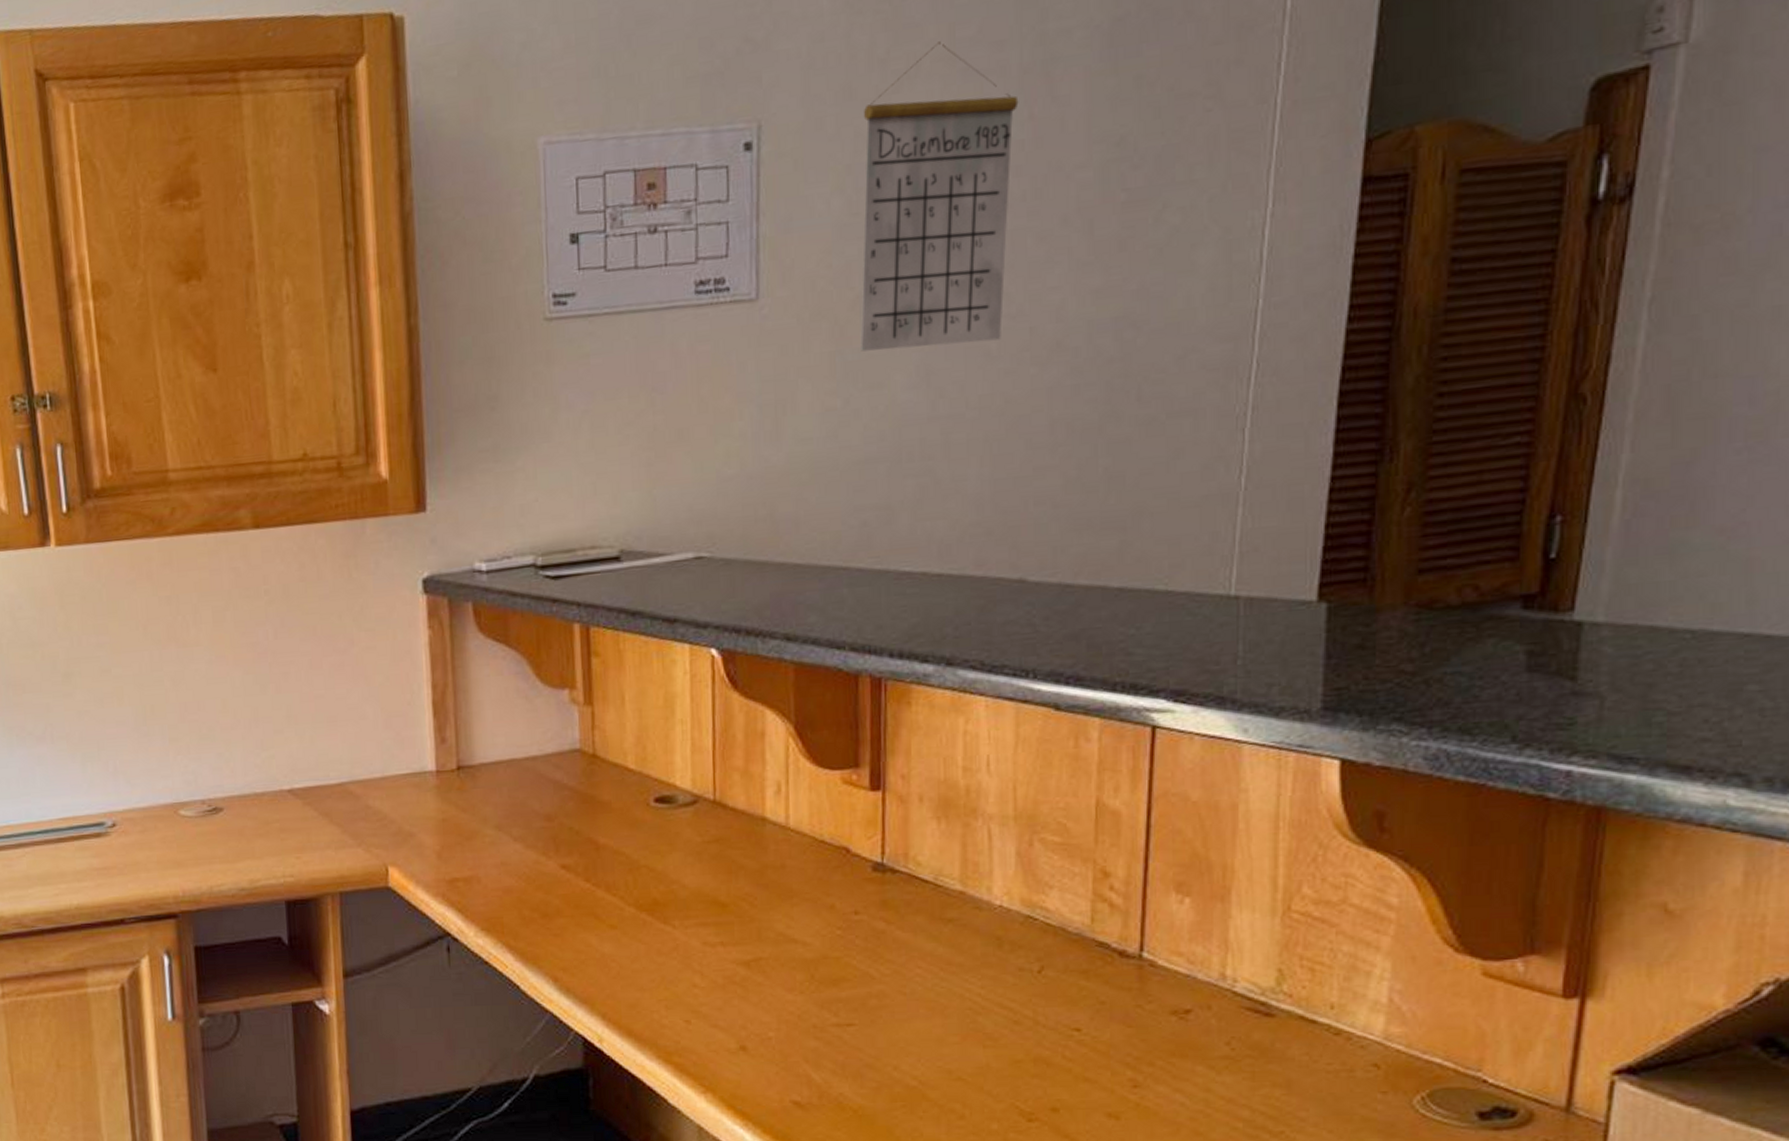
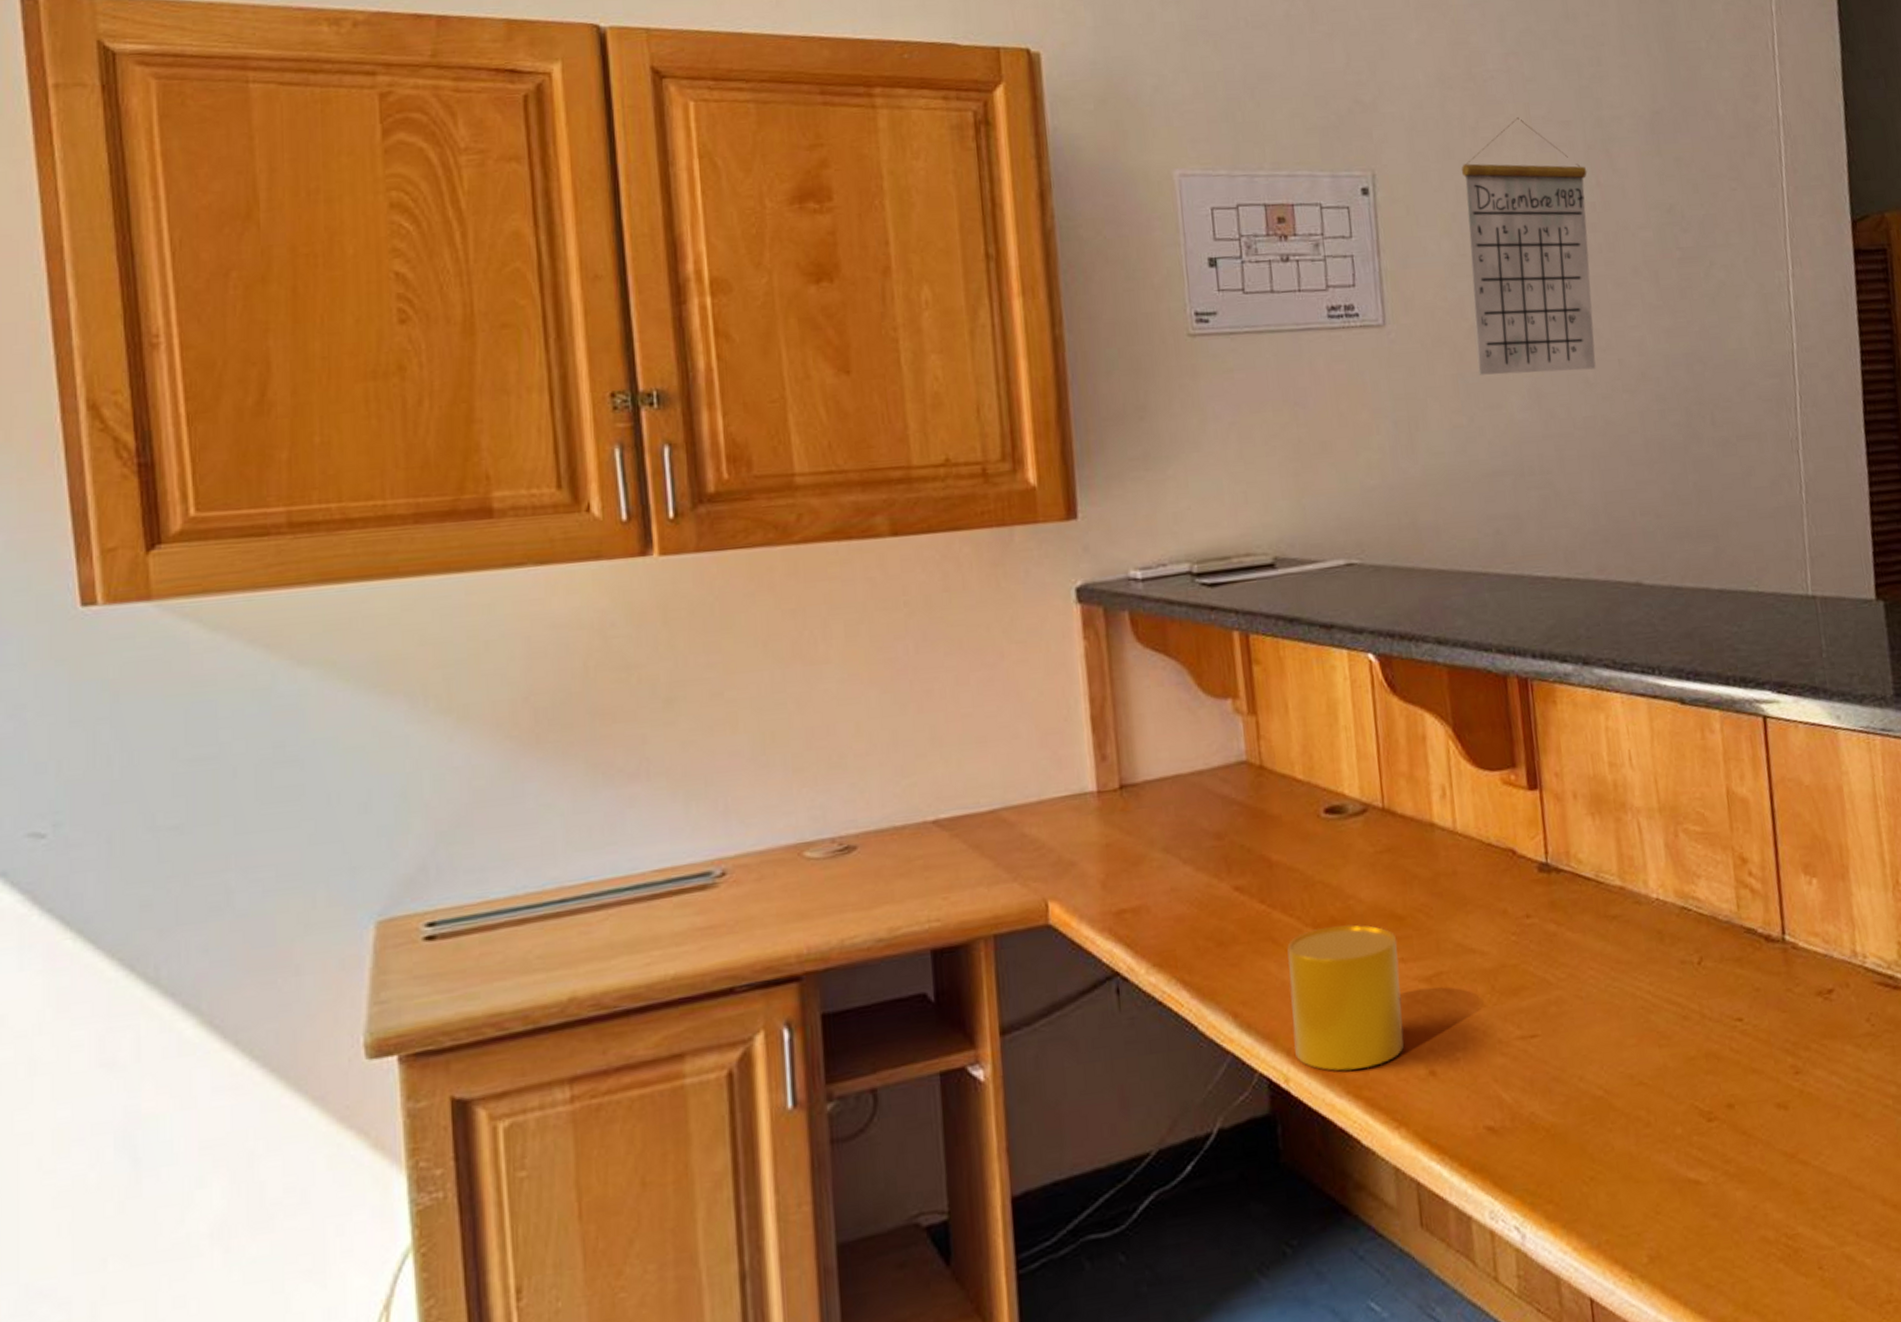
cup: none [608,907,719,1038] -> present [1287,924,1405,1071]

